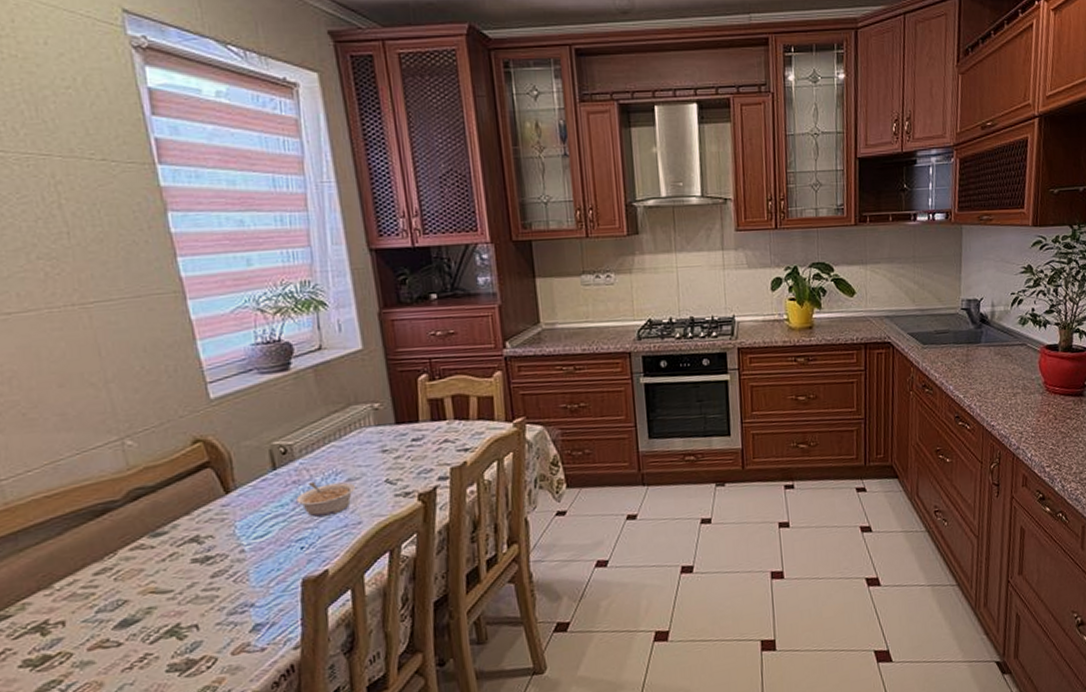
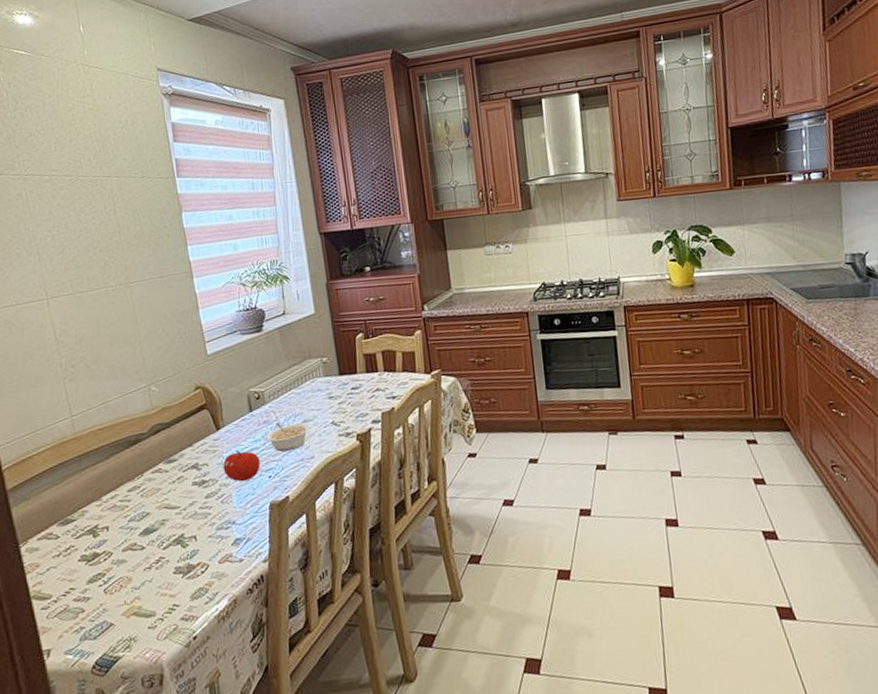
fruit: none [235,518,289,556] -> present [223,451,260,482]

